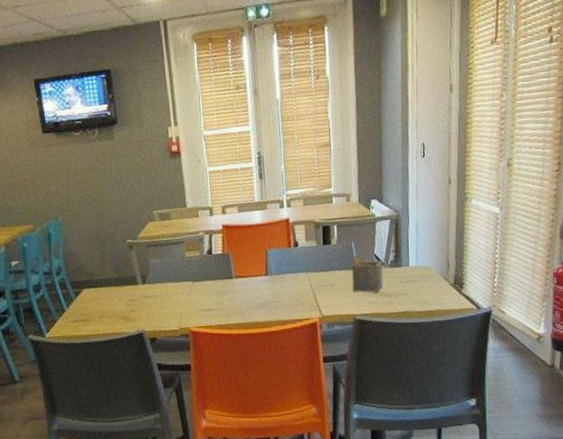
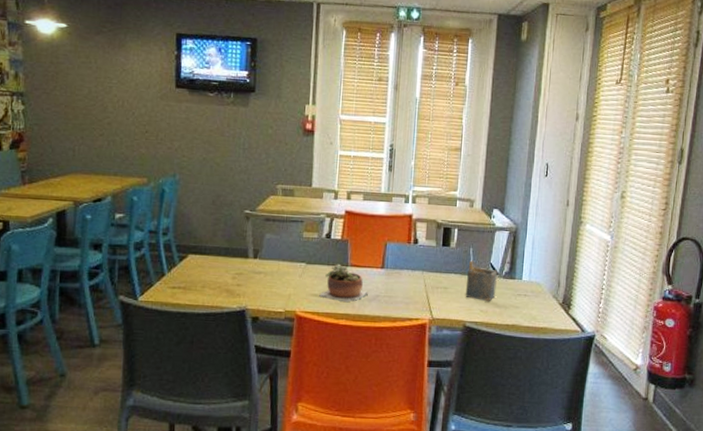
succulent plant: none [209,277,257,313] -> present [319,263,369,303]

